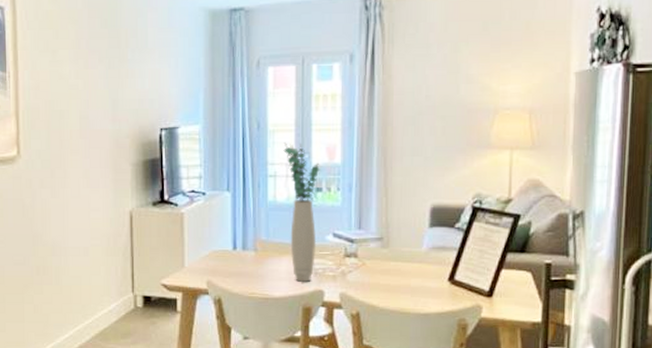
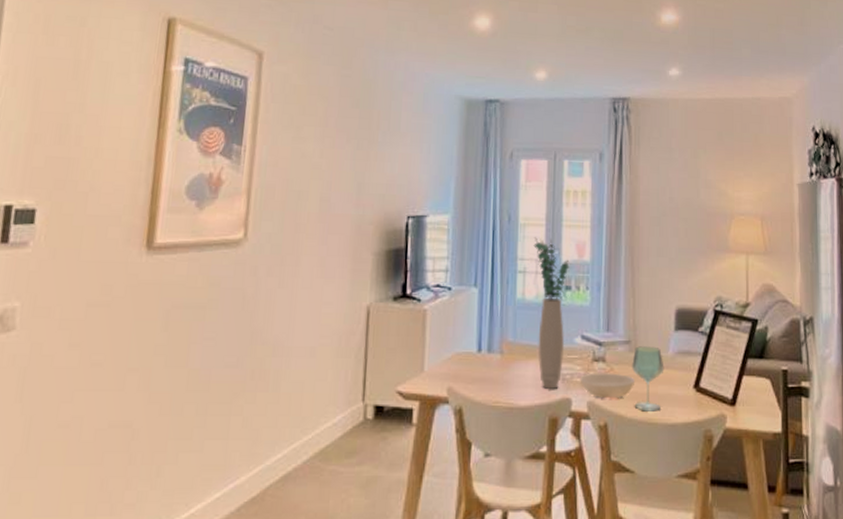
bowl: none [332,267,388,291] -> present [580,373,636,399]
wine glass: none [384,242,418,302] -> present [632,346,664,412]

